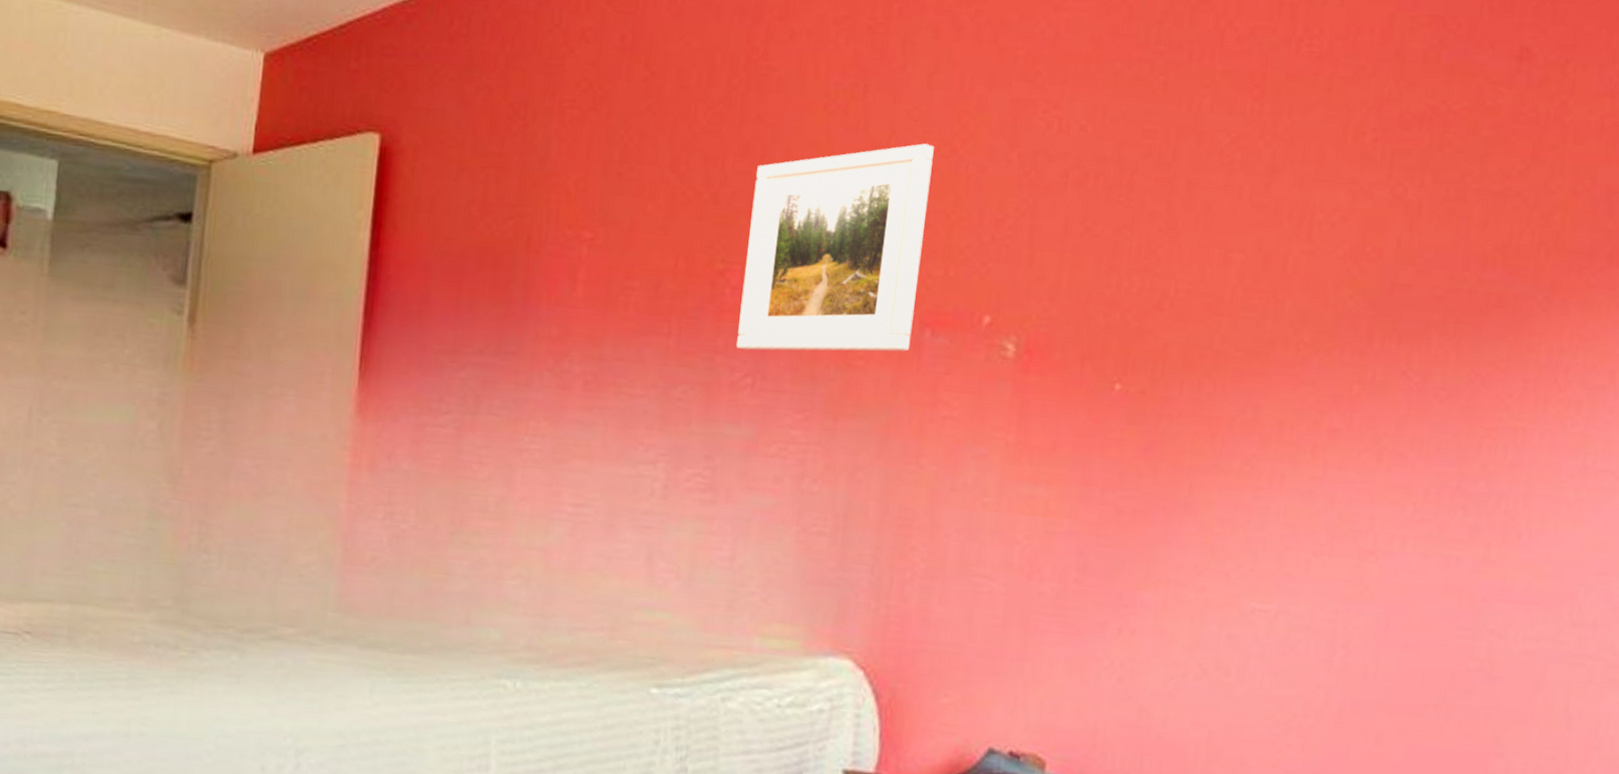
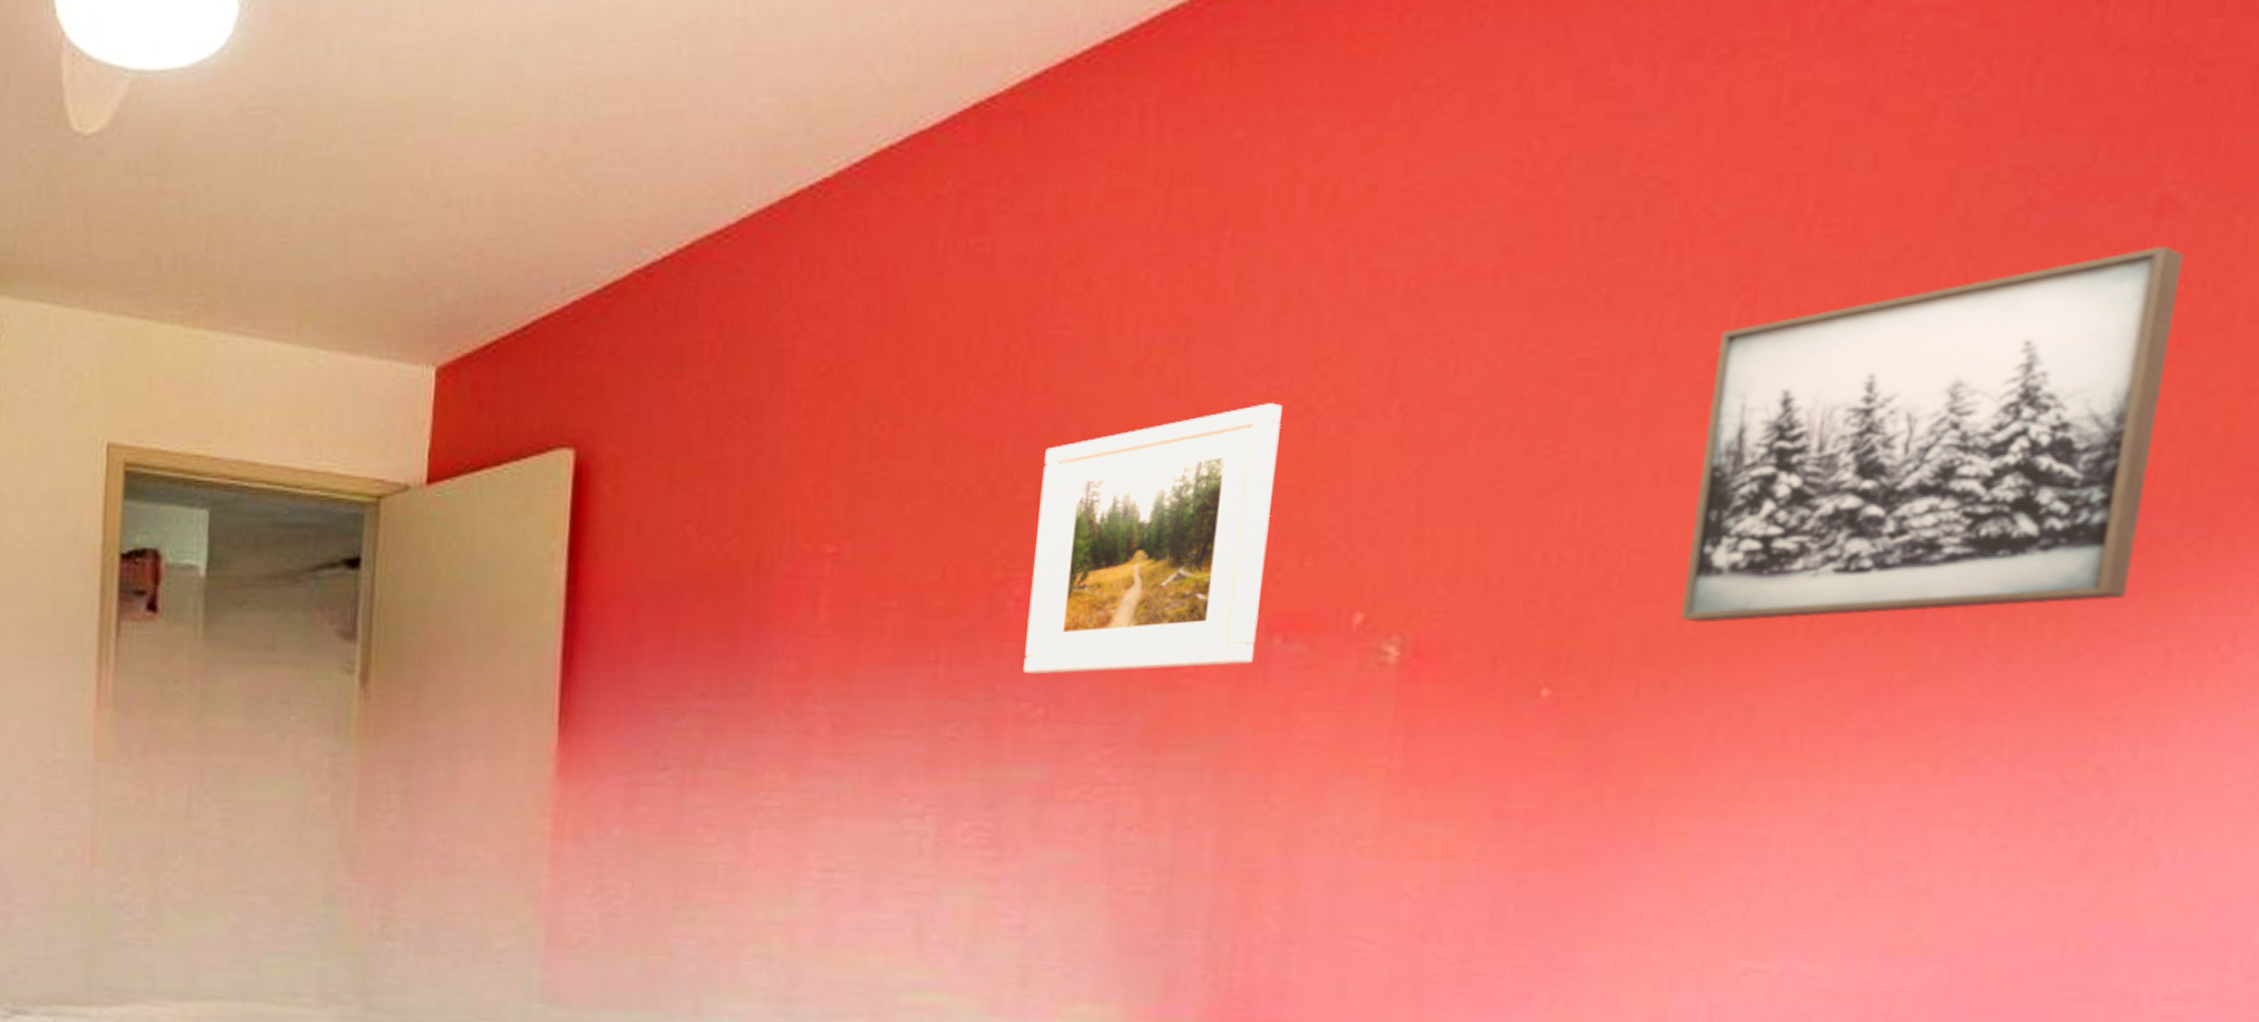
wall art: none [1211,83,1537,340] -> present [1681,245,2186,623]

